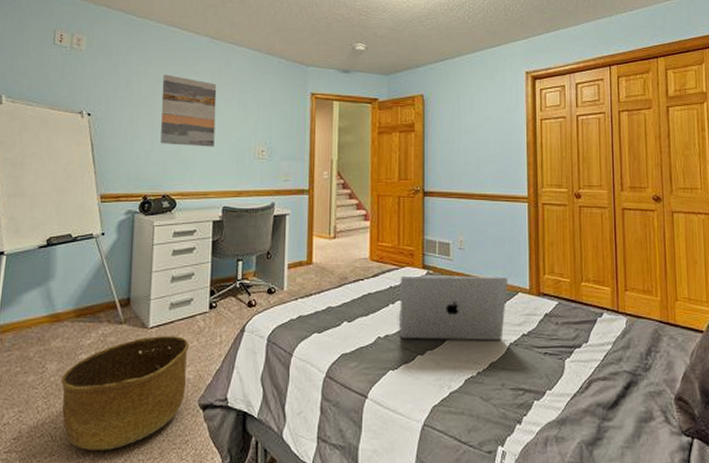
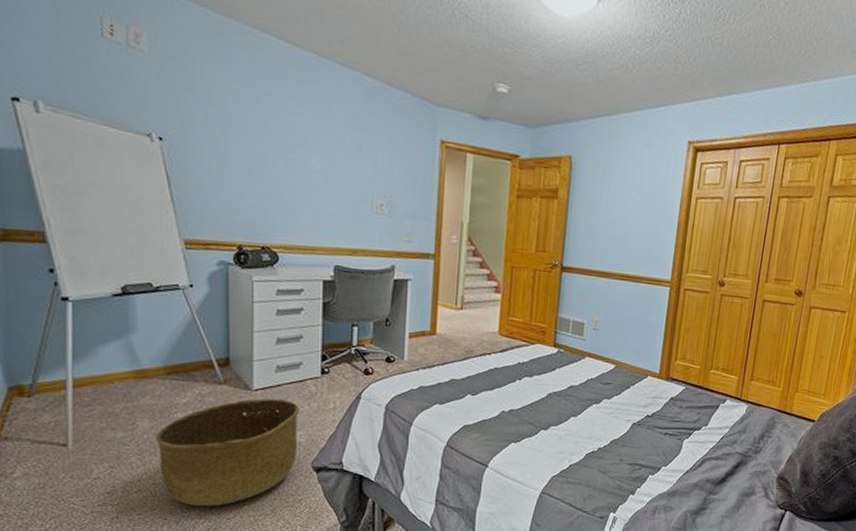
wall art: present [160,74,217,147] -> none [254,96,325,195]
laptop: present [399,275,509,340] -> none [524,352,640,419]

